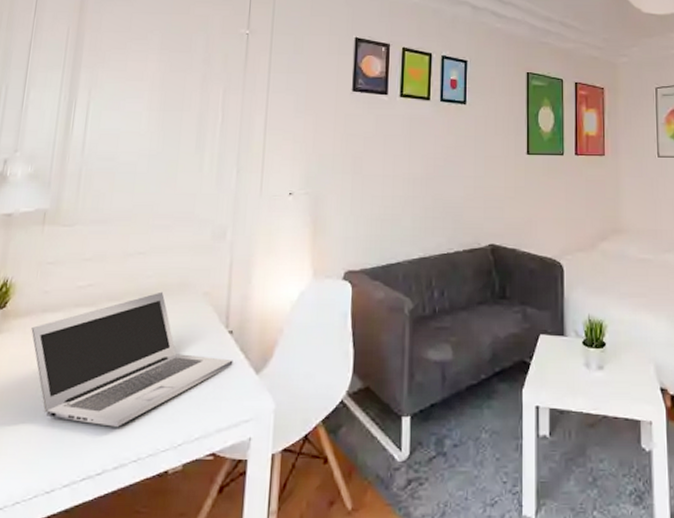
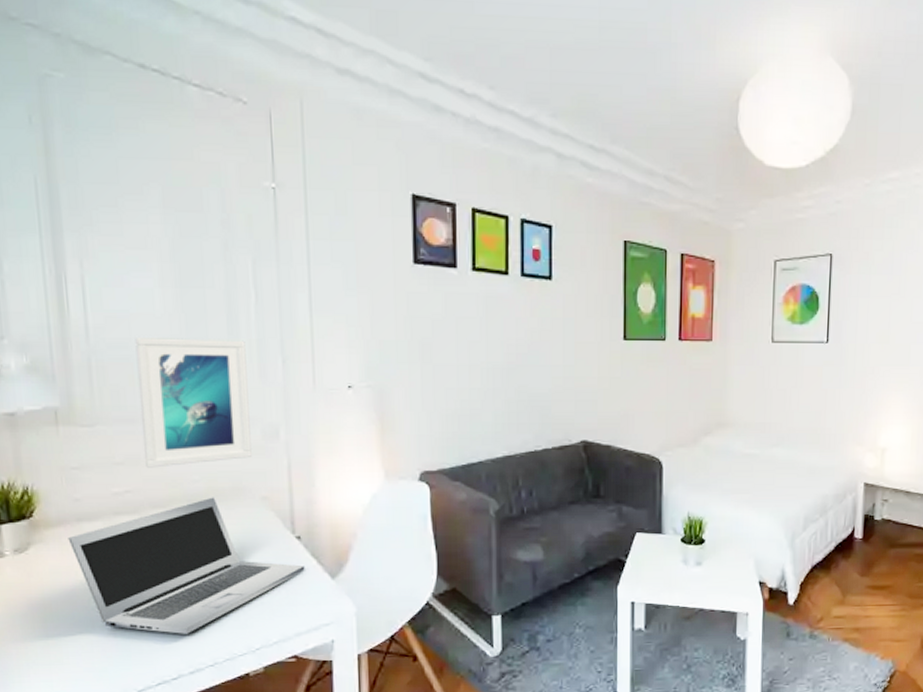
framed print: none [110,151,209,264] -> present [135,338,252,468]

